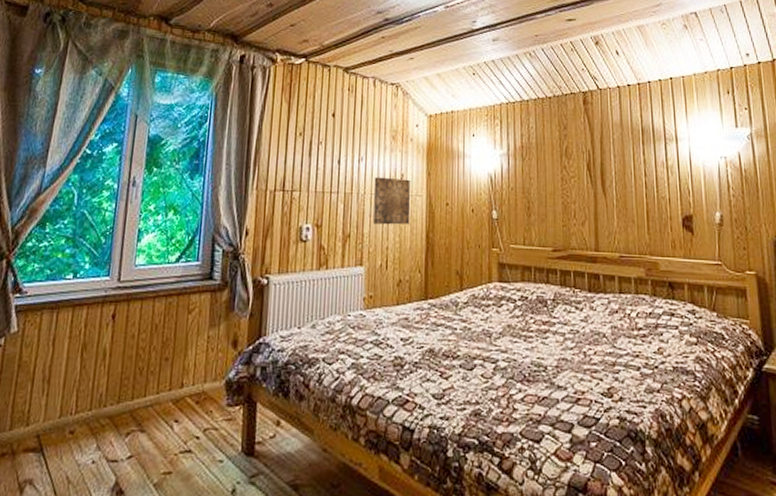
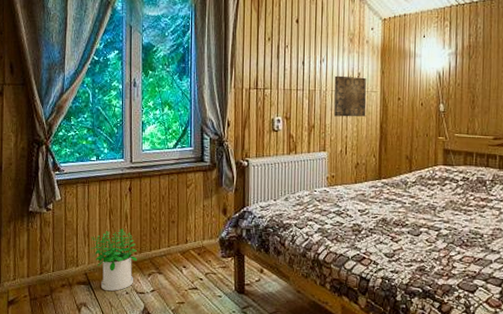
potted plant: none [48,369,114,459] -> present [90,228,138,291]

